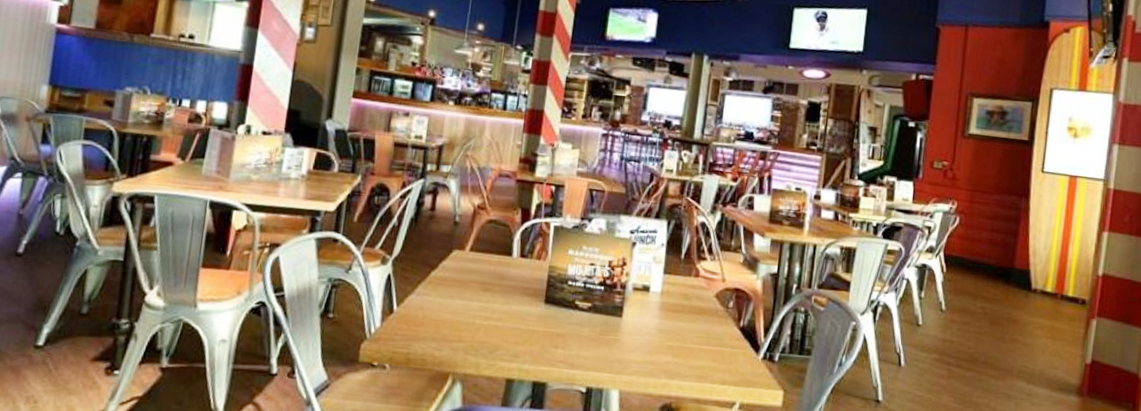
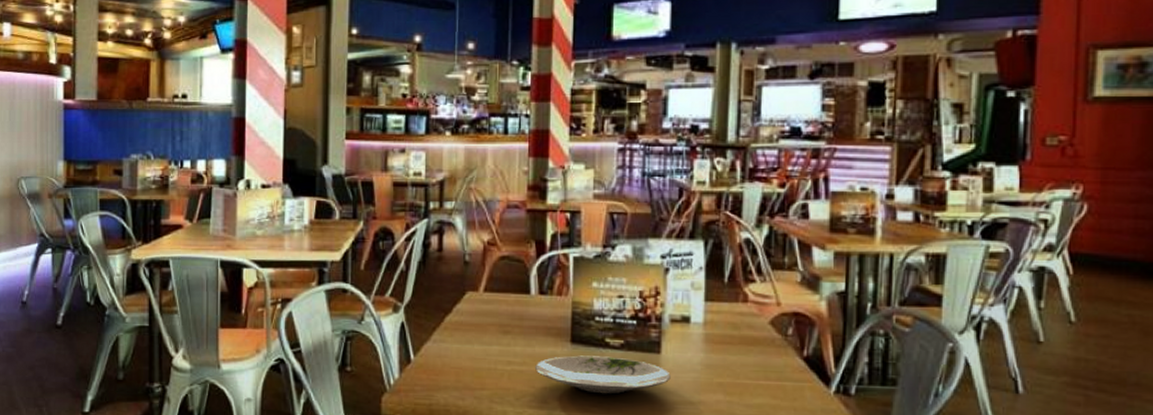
plate: none [510,314,629,352] -> present [535,355,671,395]

